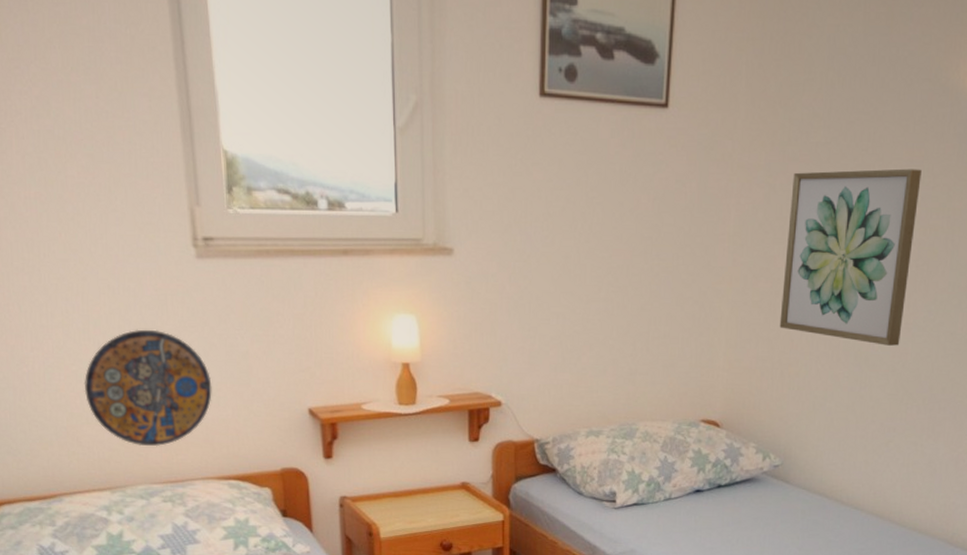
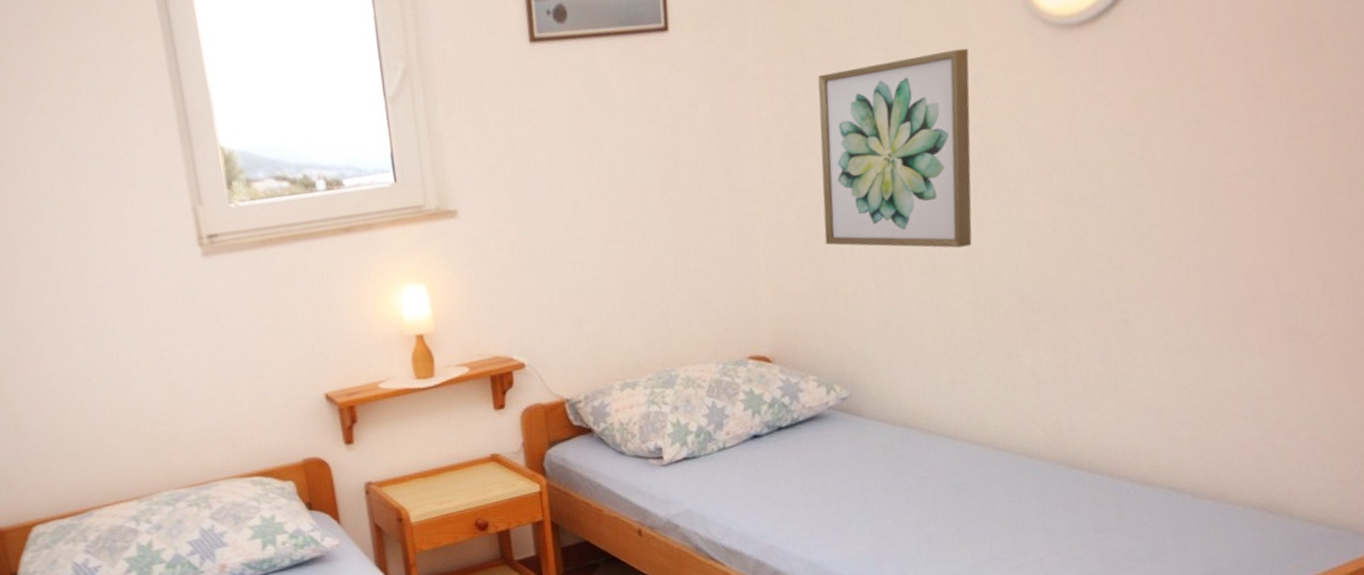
manhole cover: present [84,329,212,447] -> none [105,332,228,451]

